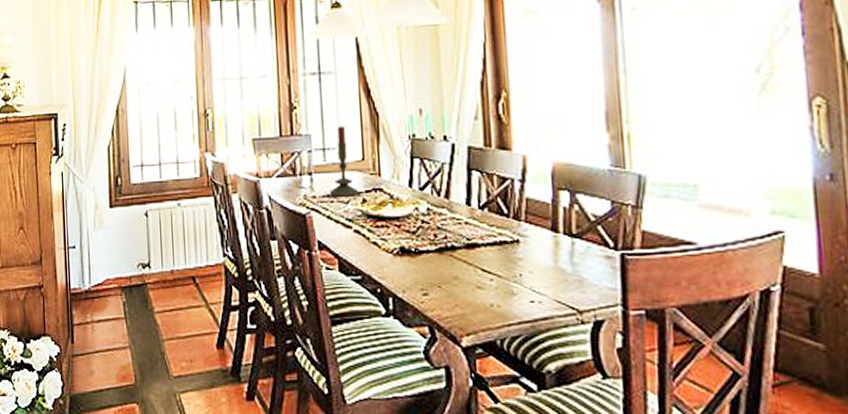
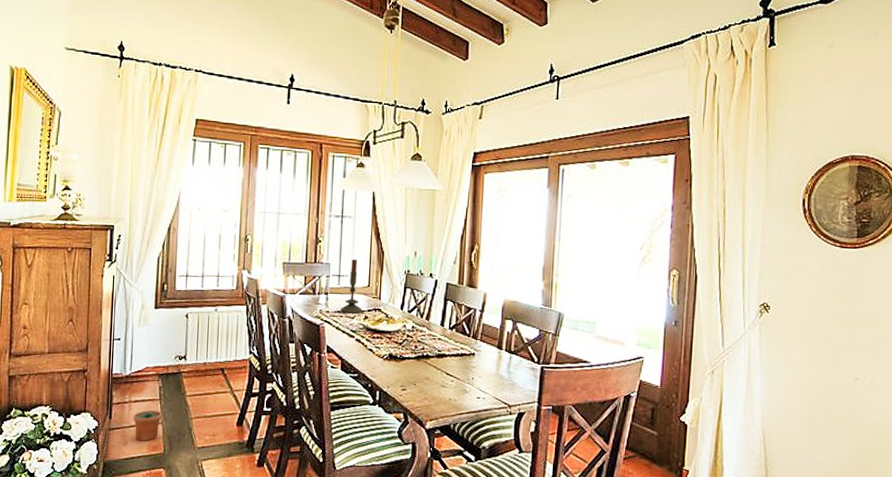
planter: none [97,331,129,370] -> present [133,410,162,441]

